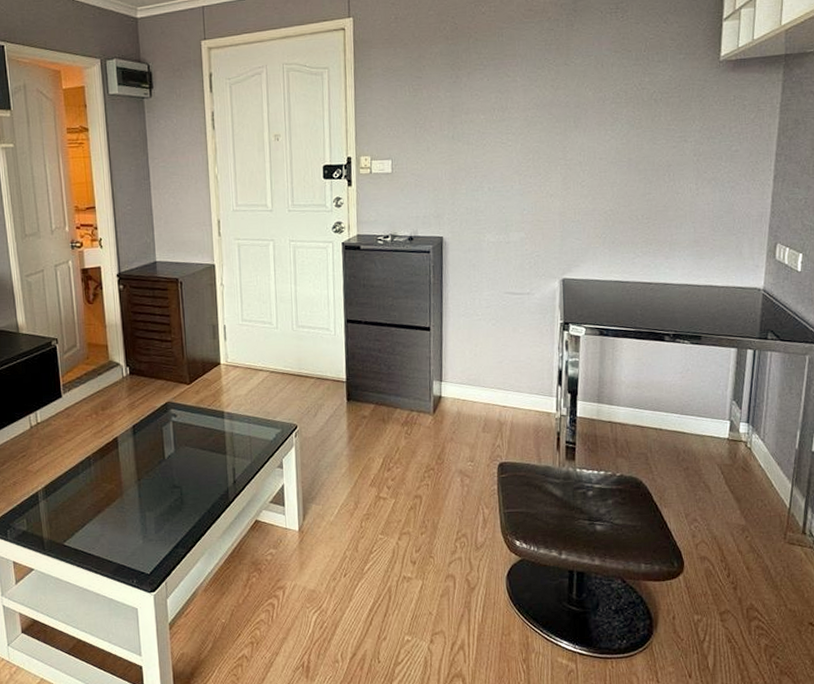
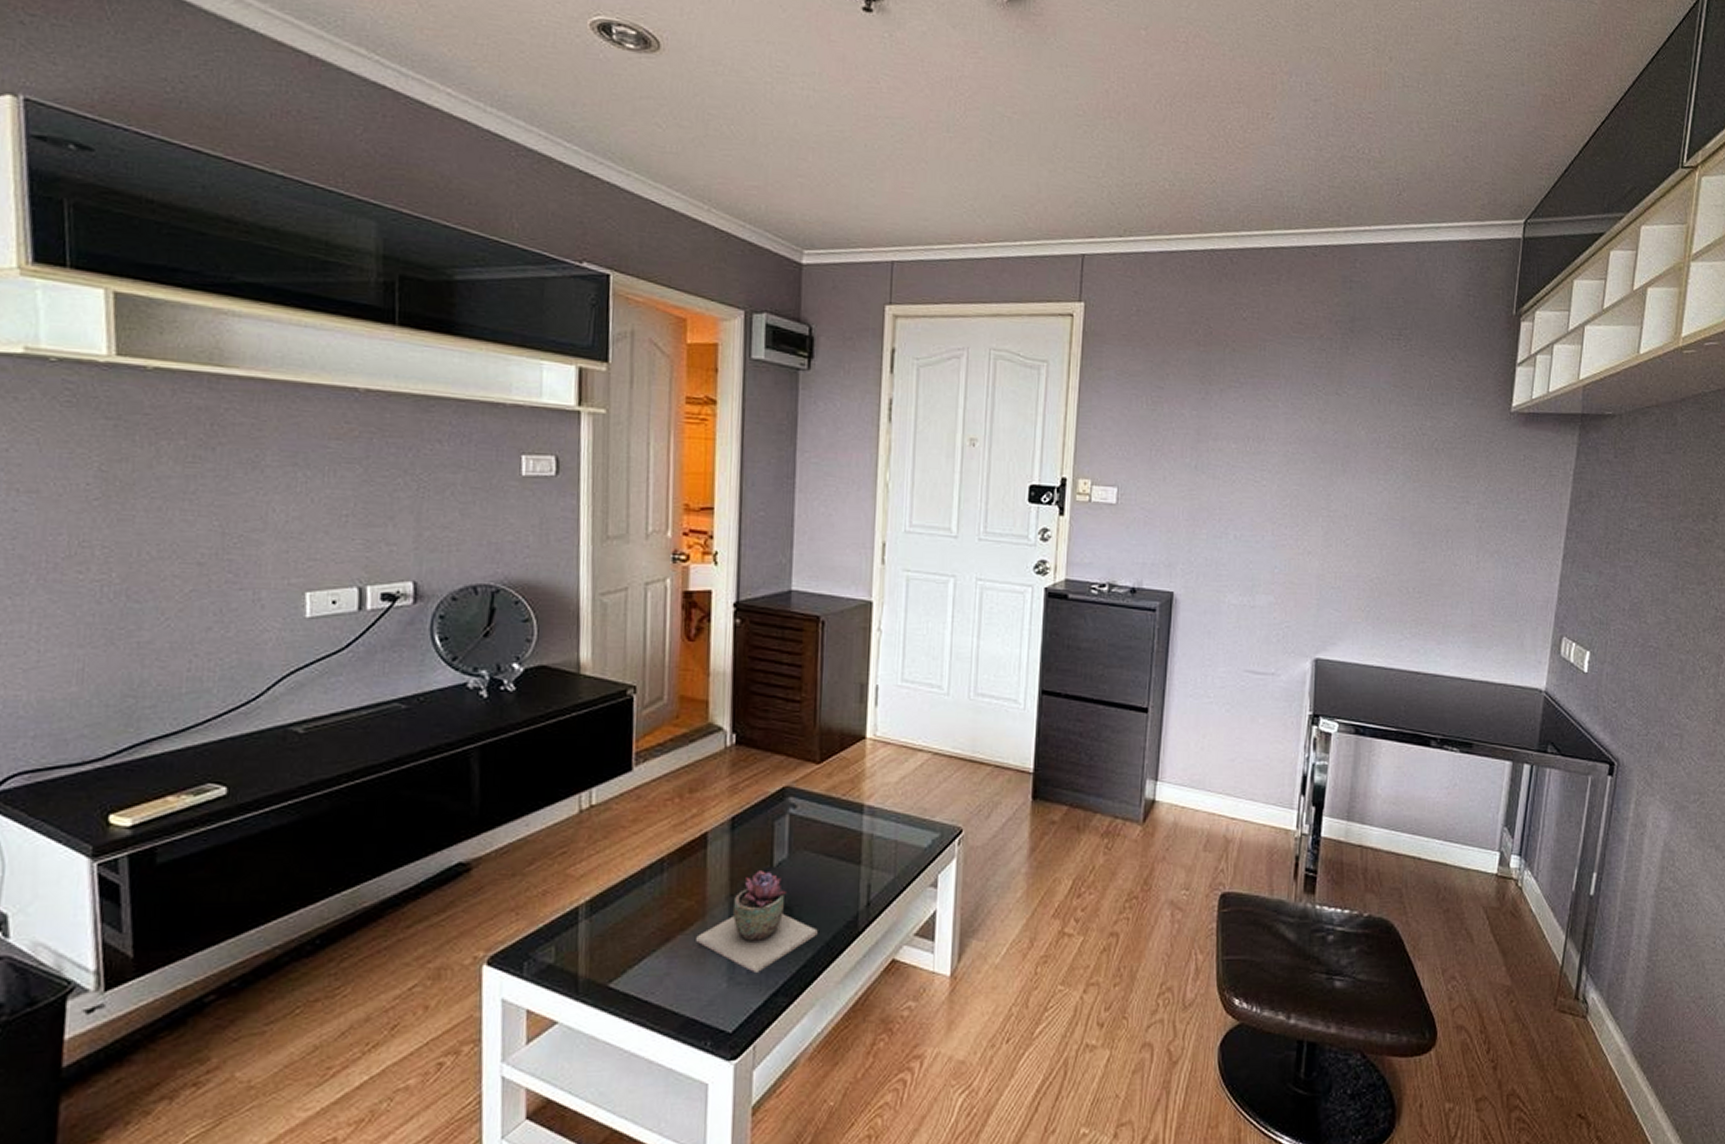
succulent plant: none [118,462,201,532] -> present [696,871,818,972]

